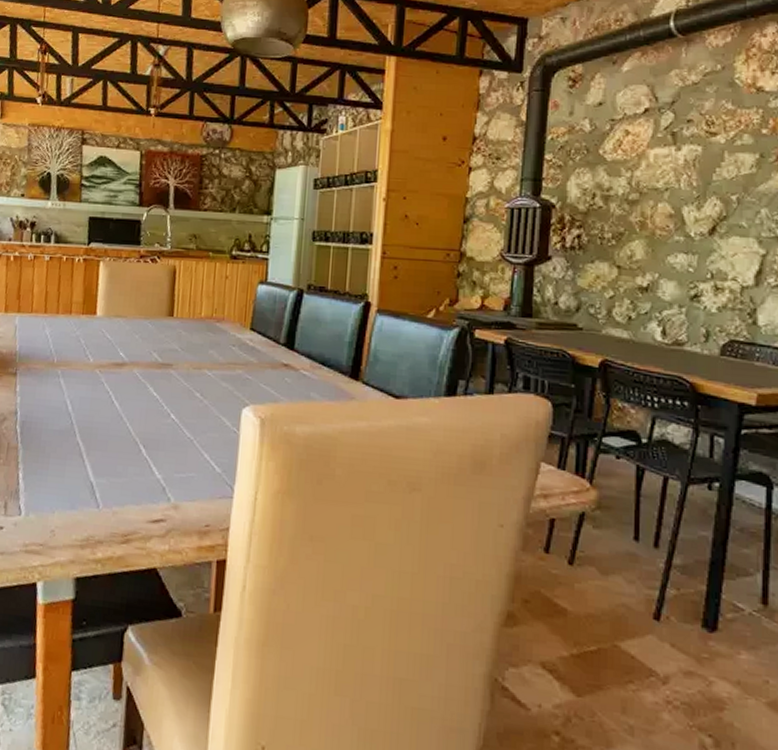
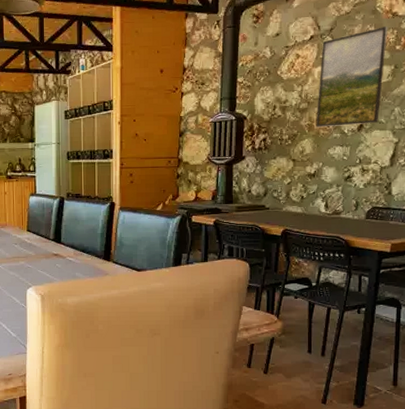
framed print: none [650,104,751,227] -> present [316,26,388,128]

